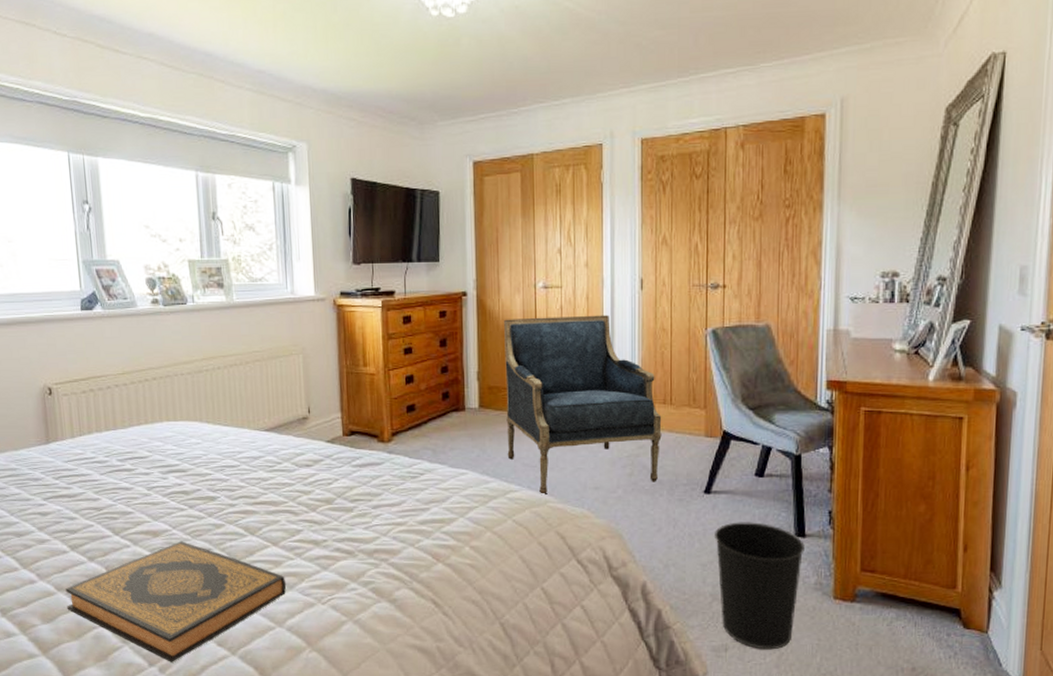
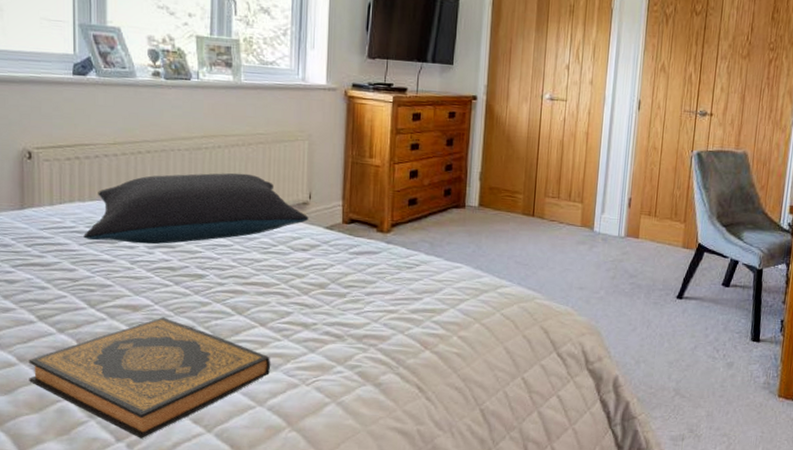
pillow: none [103,392,310,470] -> present [83,173,309,245]
armchair: present [504,315,662,496] -> none [501,125,646,293]
wastebasket: present [713,522,805,650] -> none [681,325,758,440]

